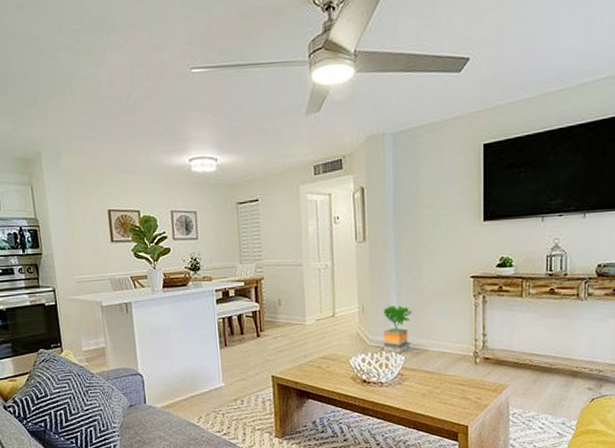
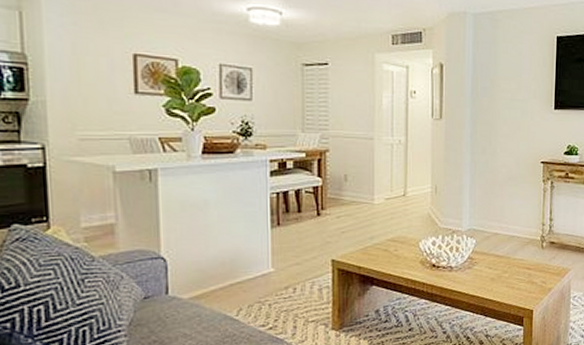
potted tree: present [382,305,413,353] -> none [455,187,485,236]

